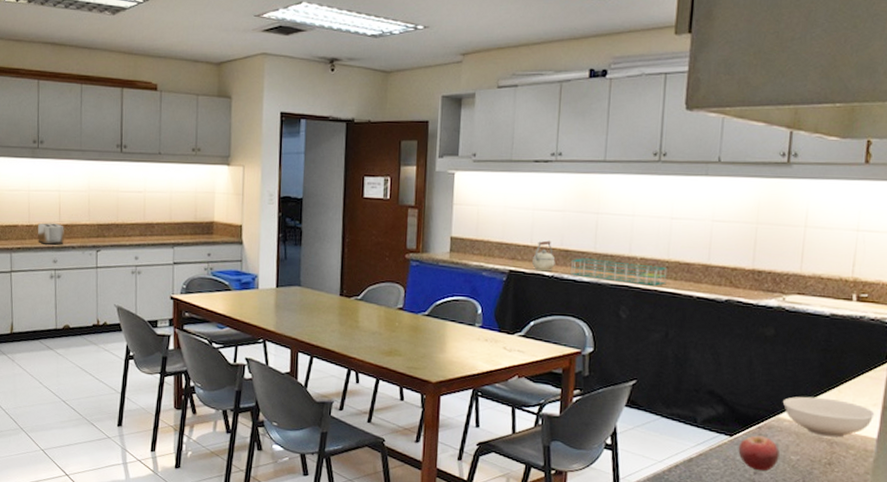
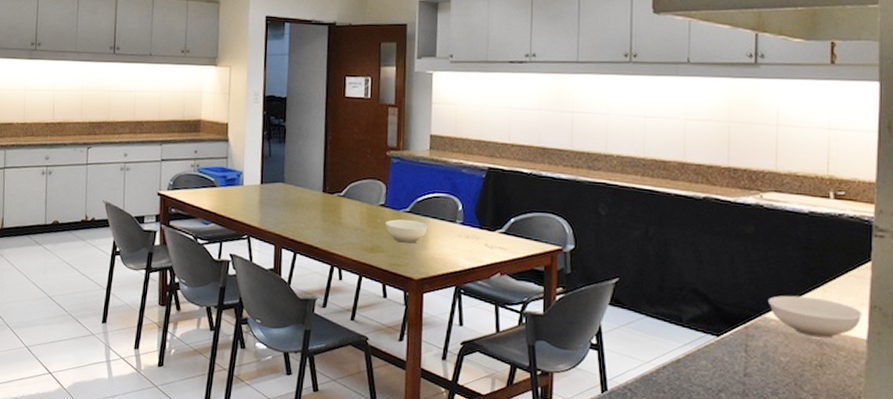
toaster: present [38,222,64,246] -> none [31,120,57,143]
bowl: none [403,323,446,347] -> present [385,219,428,243]
kettle: present [532,240,555,272] -> none [511,138,533,169]
dish rack: present [571,258,668,287] -> none [549,155,644,184]
fruit: present [738,435,780,471] -> none [726,335,768,373]

